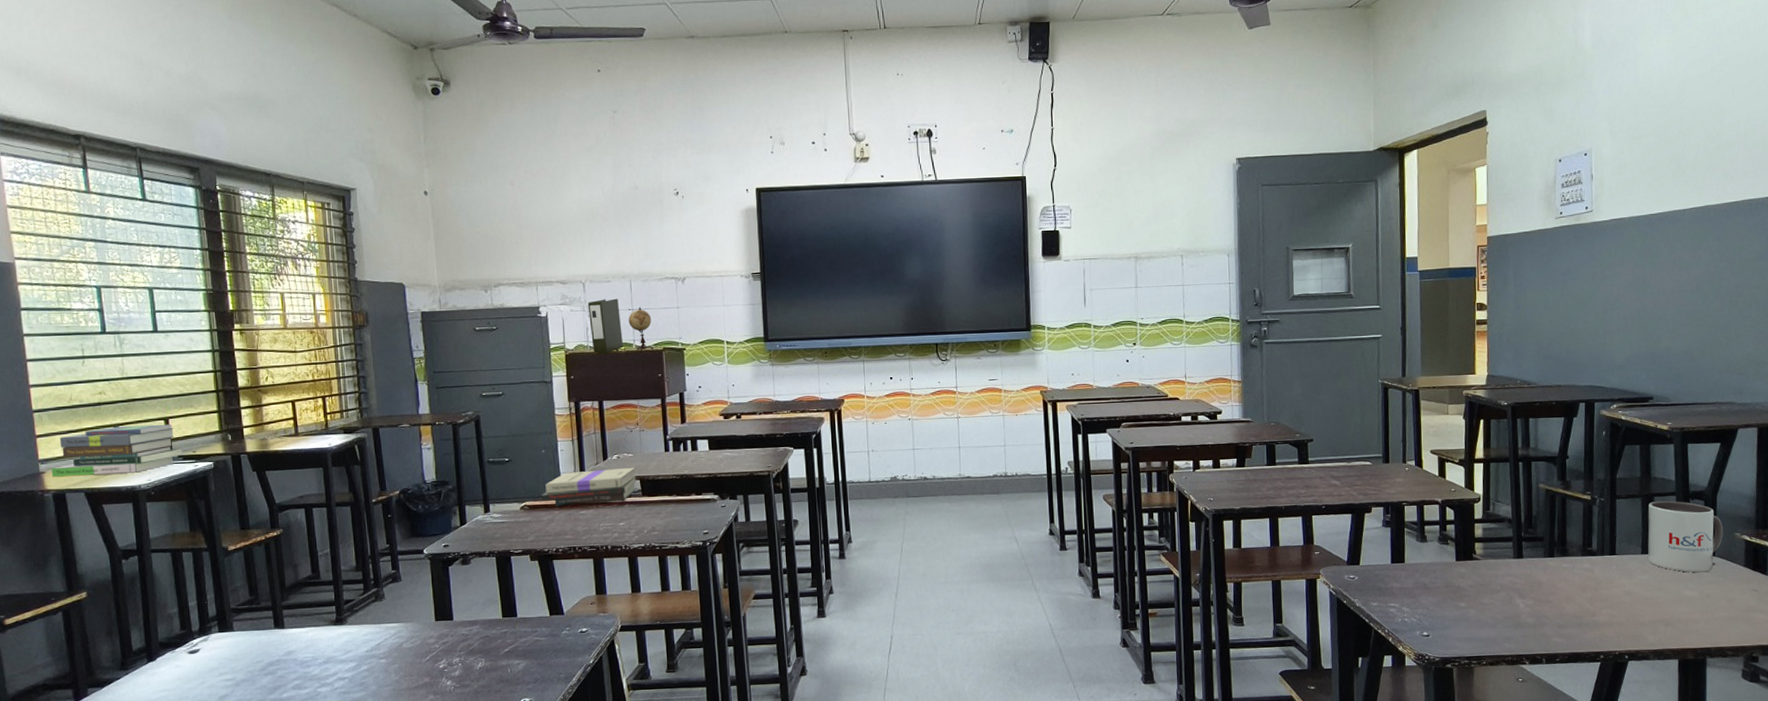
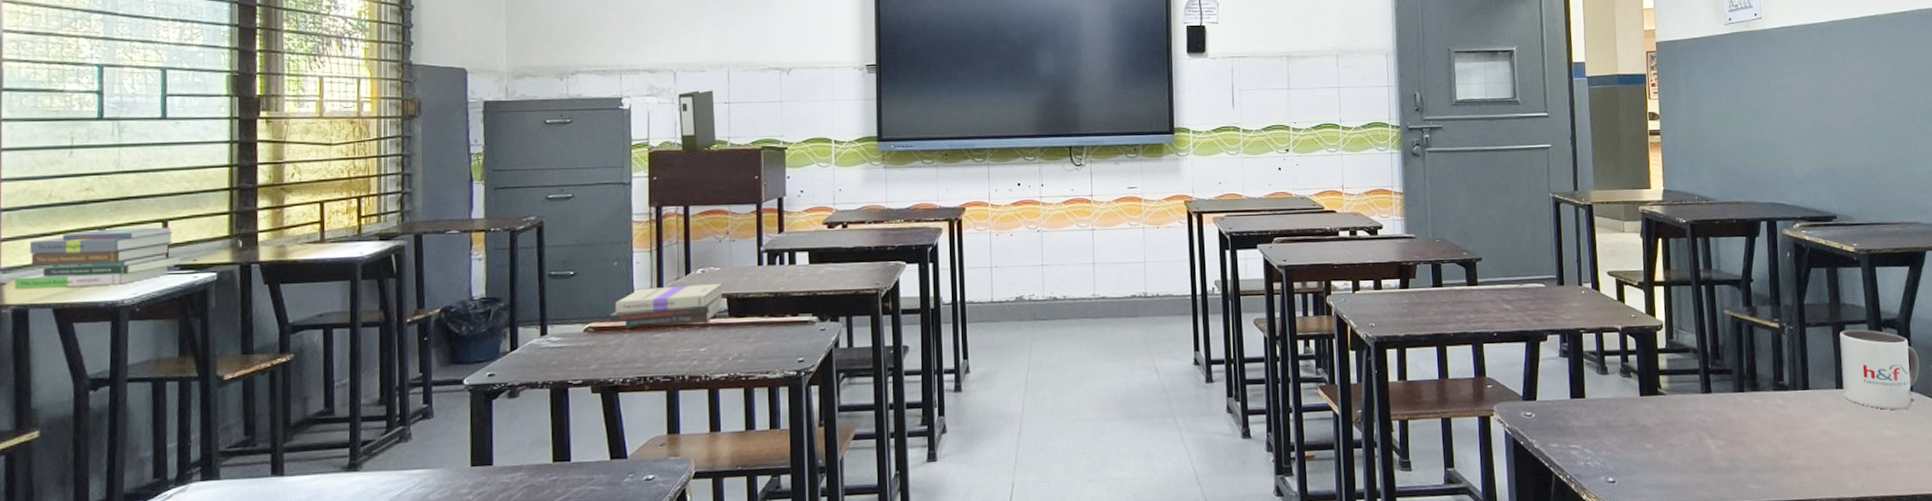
globe: present [628,306,653,352] -> none [724,100,750,151]

